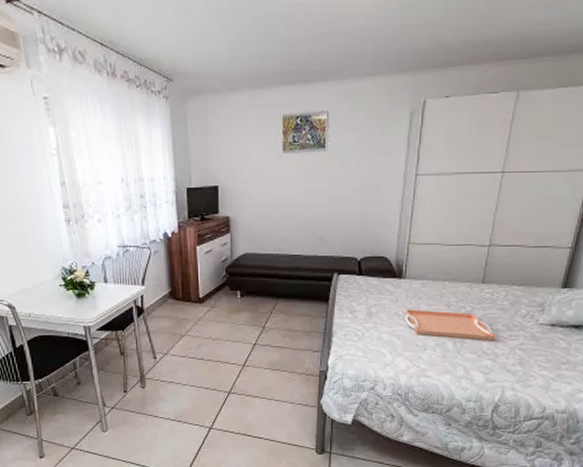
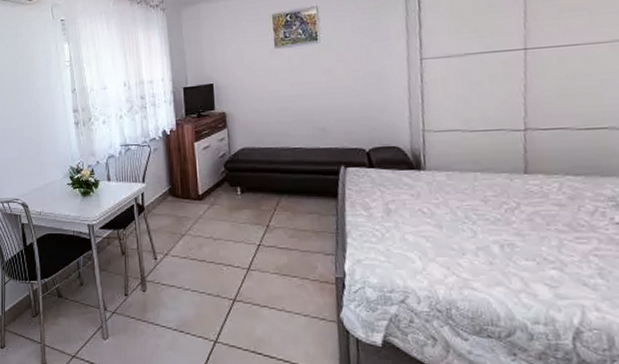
serving tray: present [405,309,496,341] -> none [430,205,558,245]

